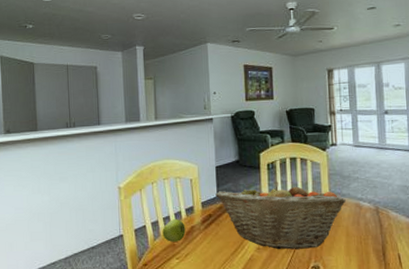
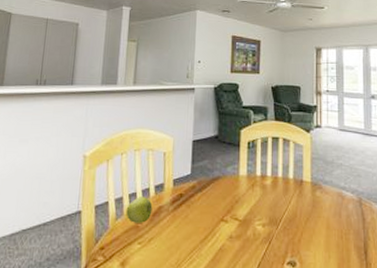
fruit basket: present [215,182,346,249] -> none [189,163,328,241]

